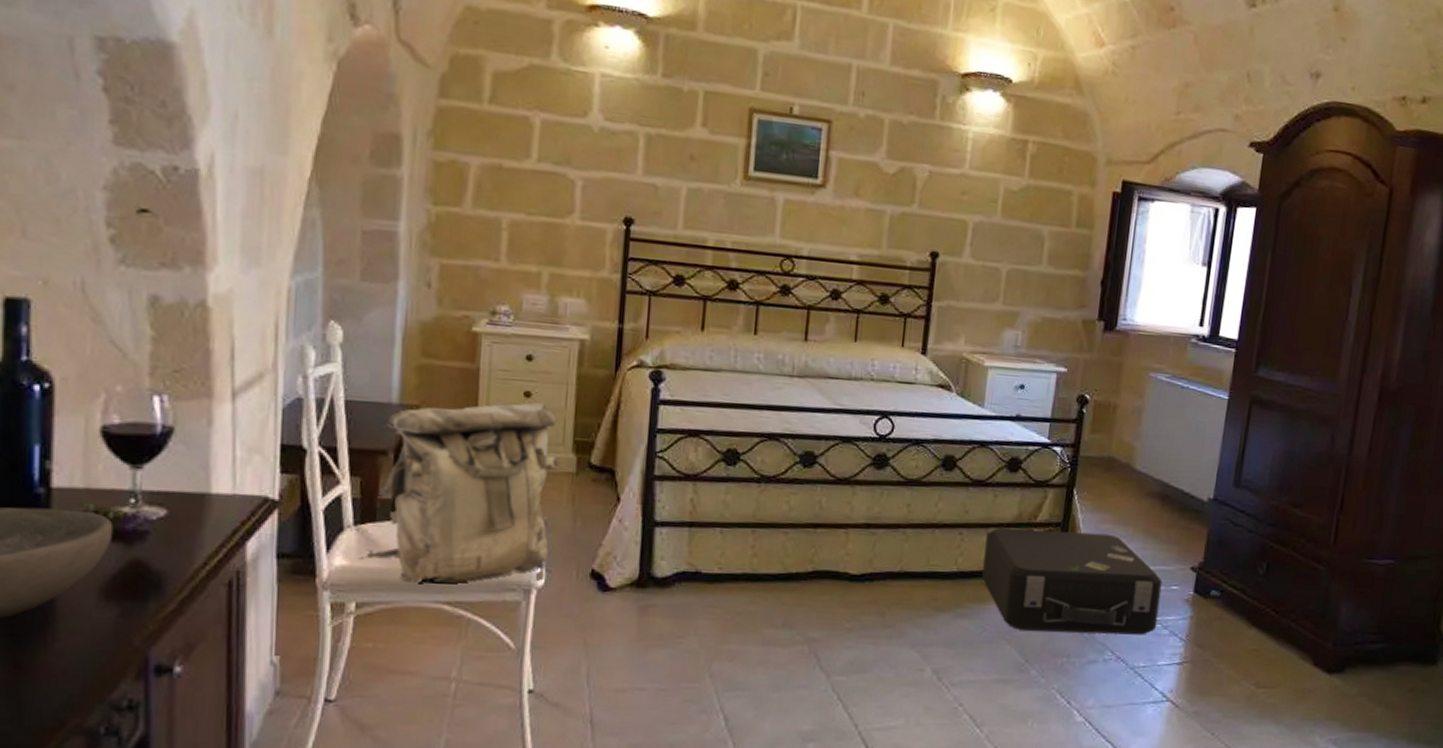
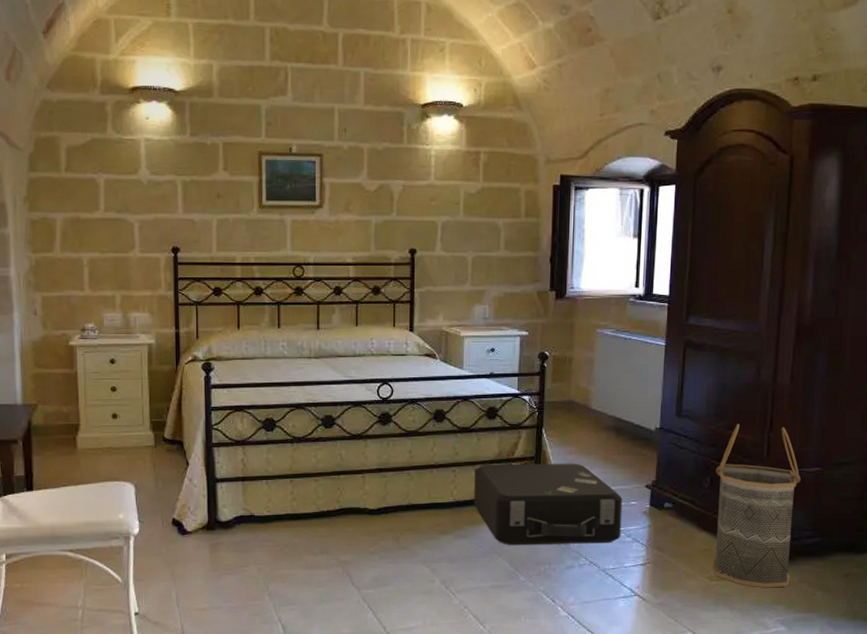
backpack: present [358,402,561,585] -> none [4,394,143,538]
basket: none [1260,501,1370,700] -> present [712,424,801,588]

